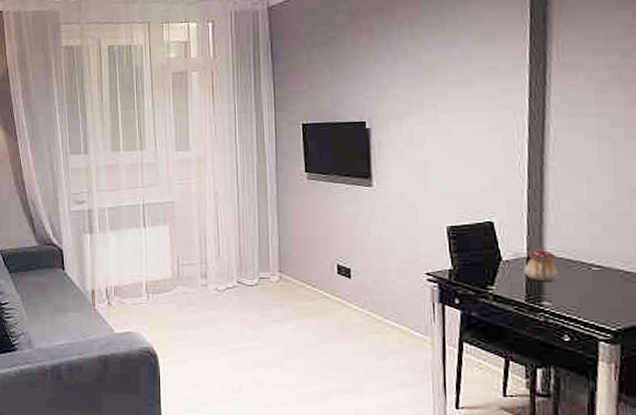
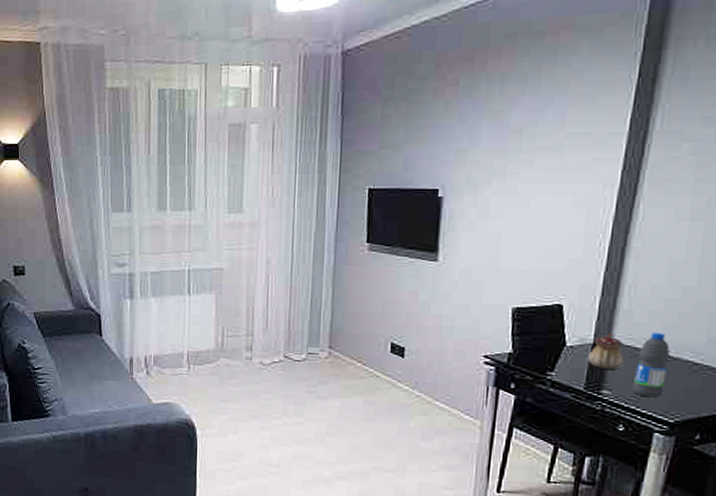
water bottle: none [570,244,602,307] -> present [632,332,671,398]

